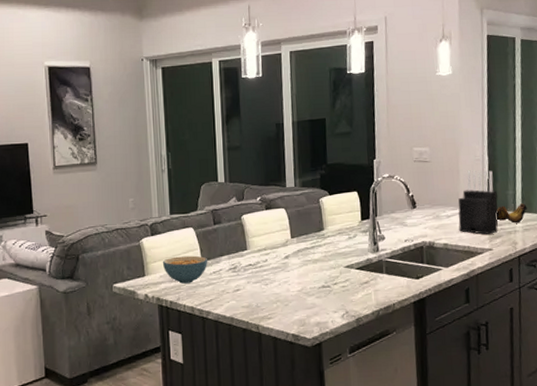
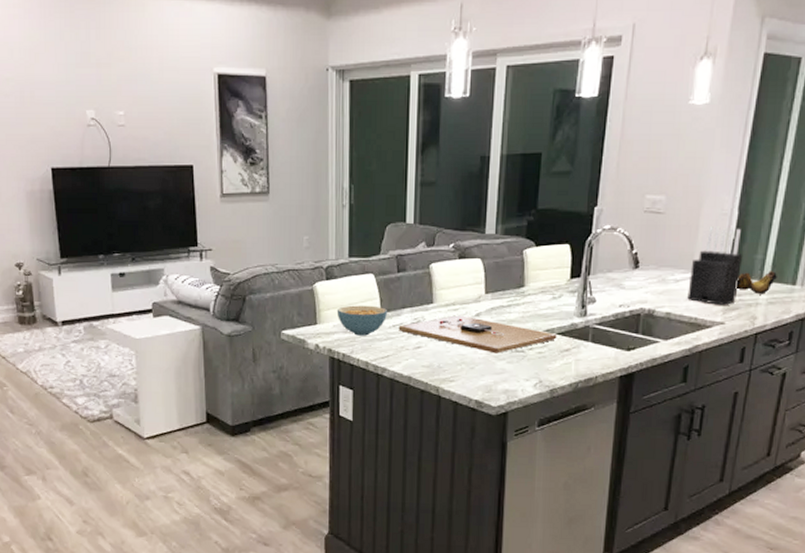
cutting board: none [218,258,357,290] -> present [398,315,557,354]

